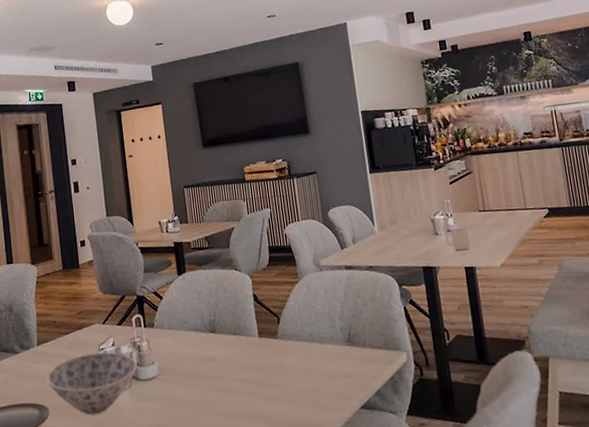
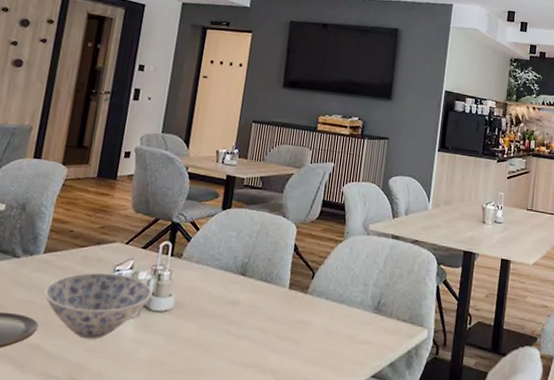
cup: present [445,228,470,251] -> none [490,221,513,243]

